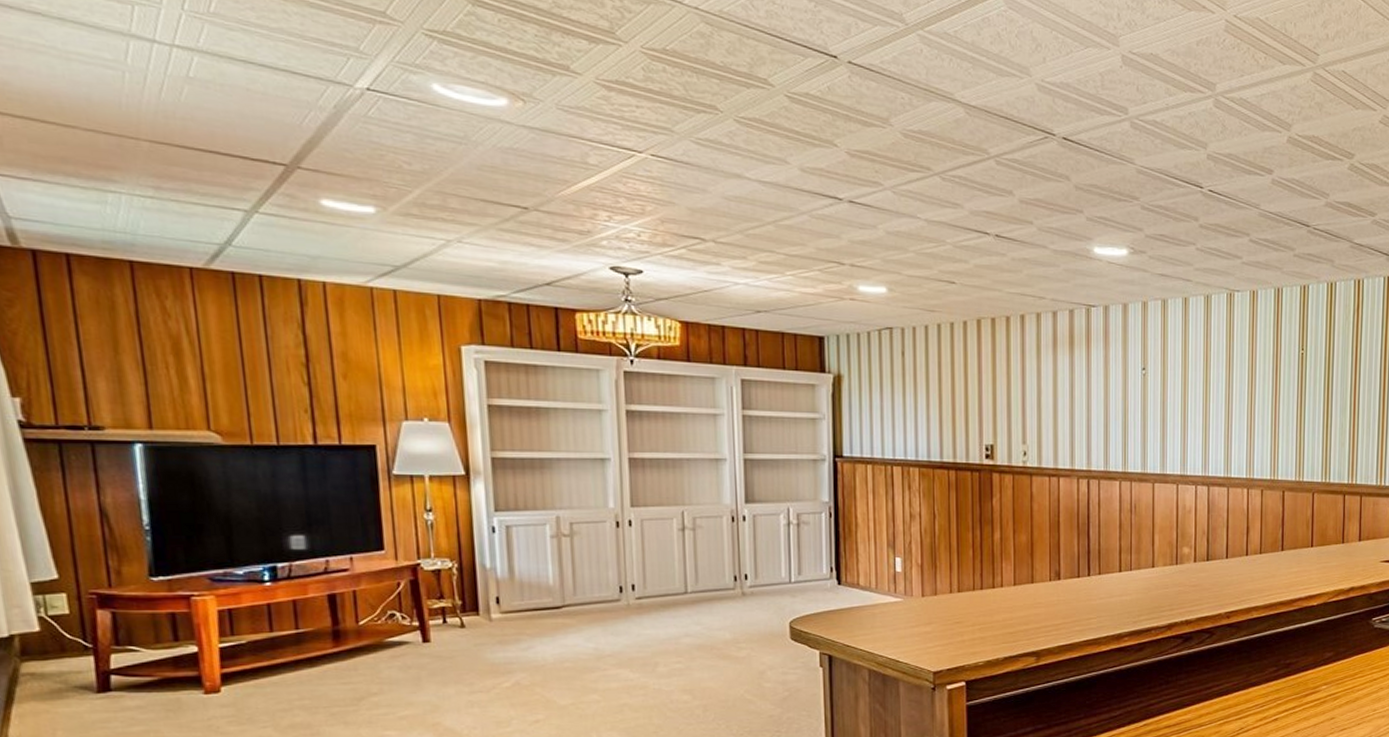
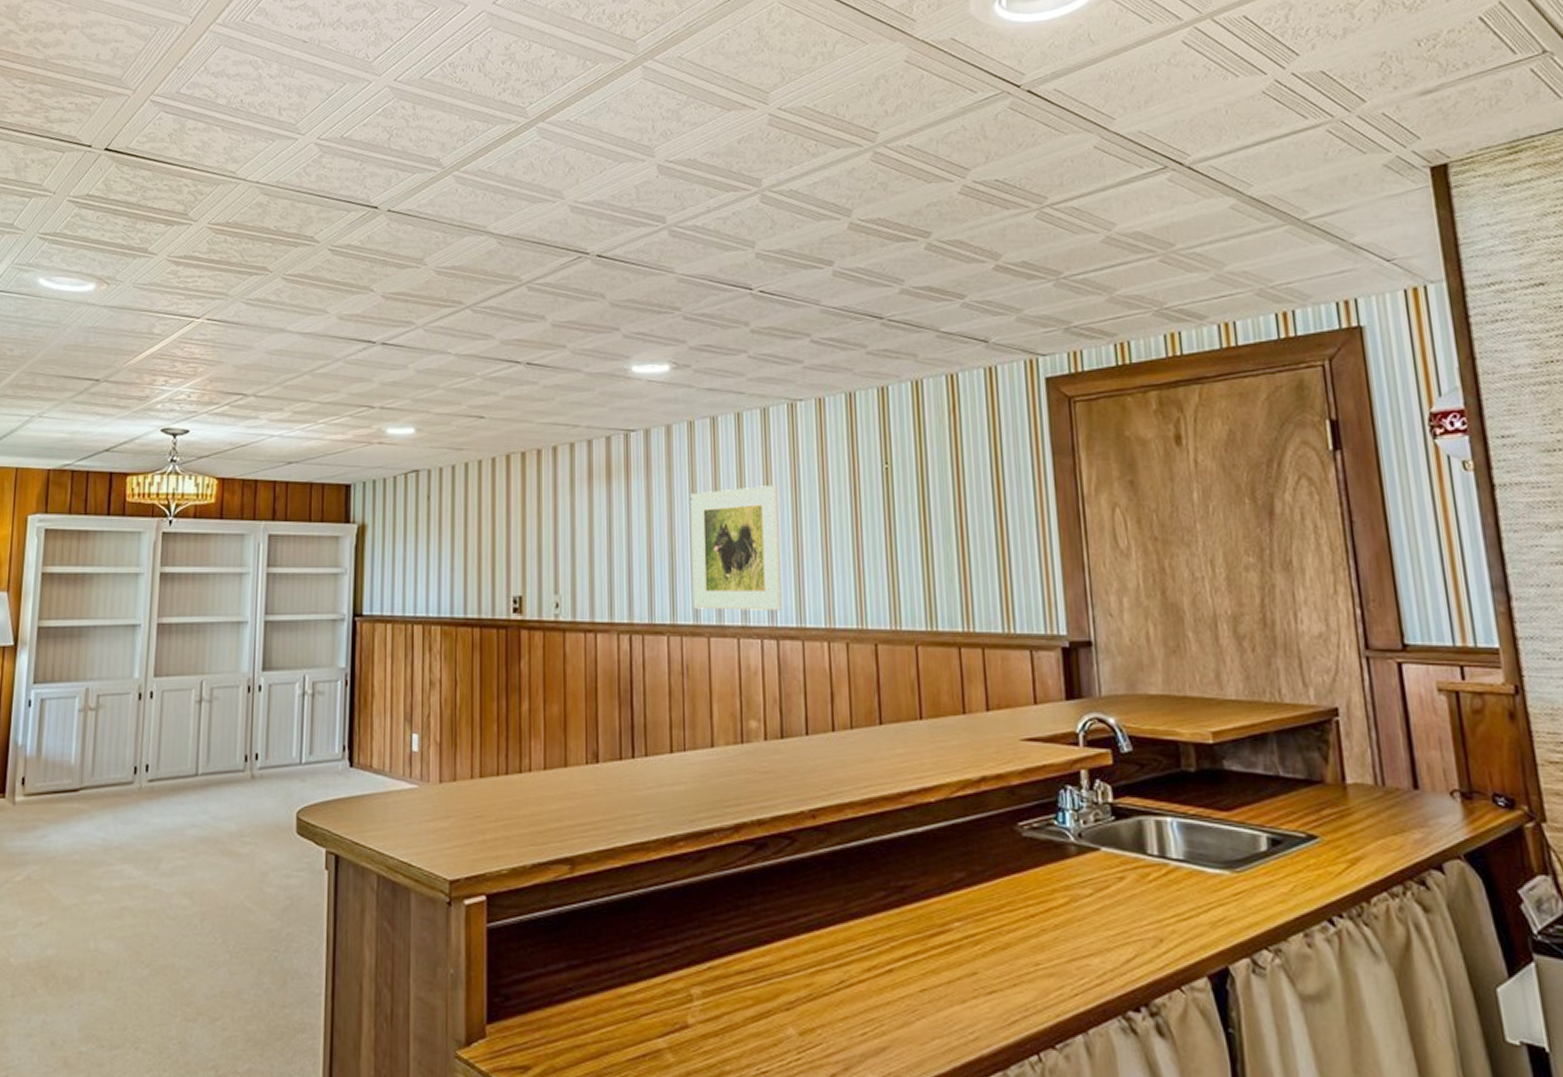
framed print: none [1141,361,1215,463] -> present [690,485,782,611]

